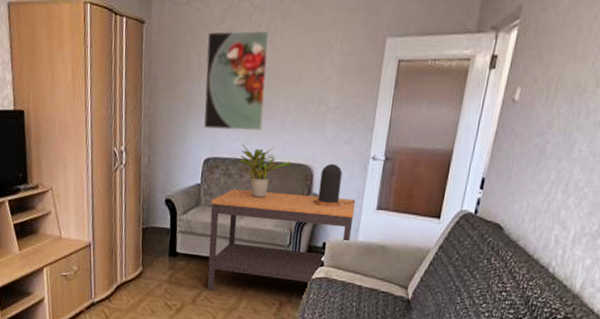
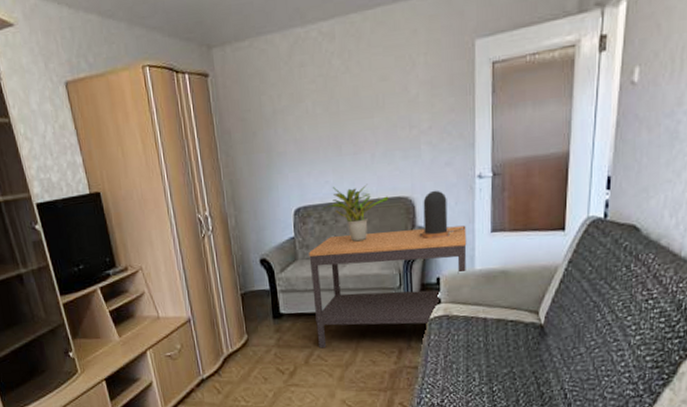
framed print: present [204,30,271,131] -> none [277,58,351,177]

